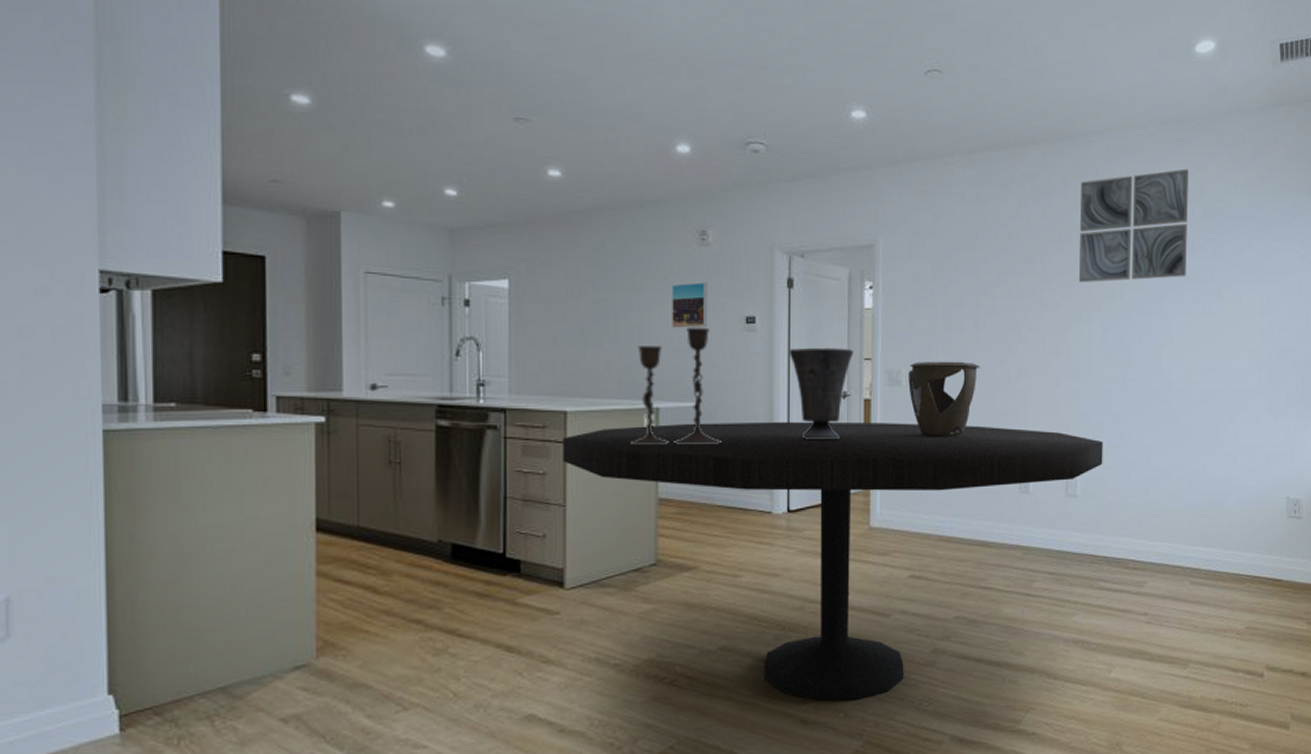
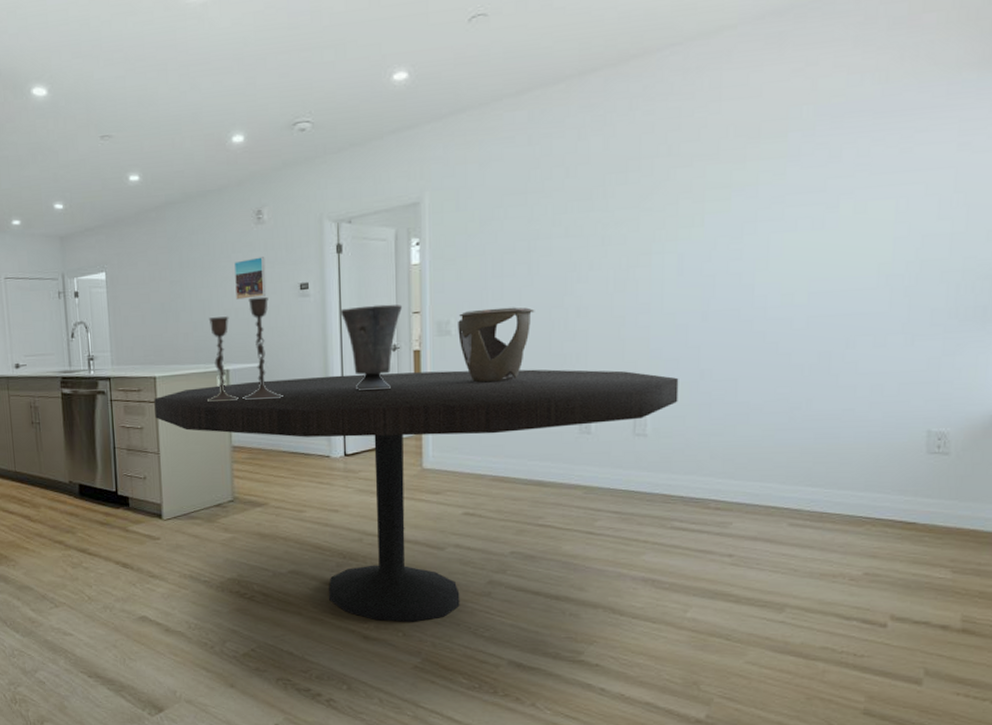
wall art: present [1078,168,1189,283] -> none [648,65,795,213]

